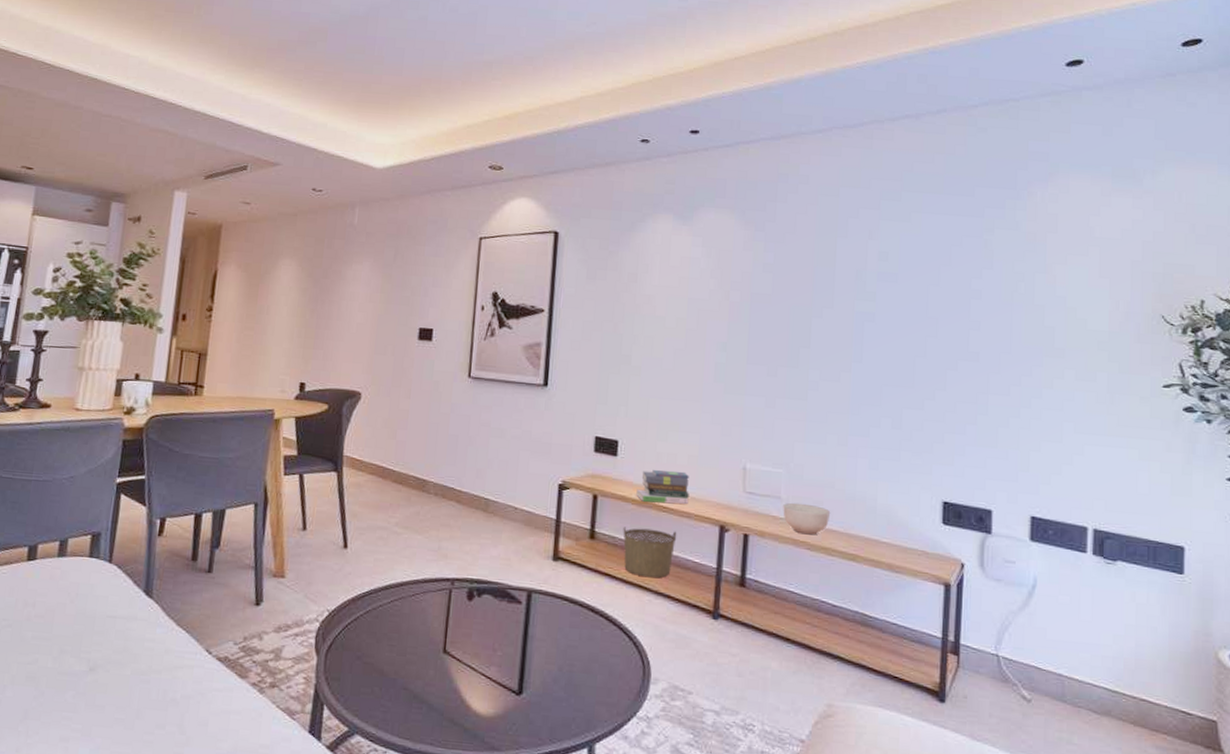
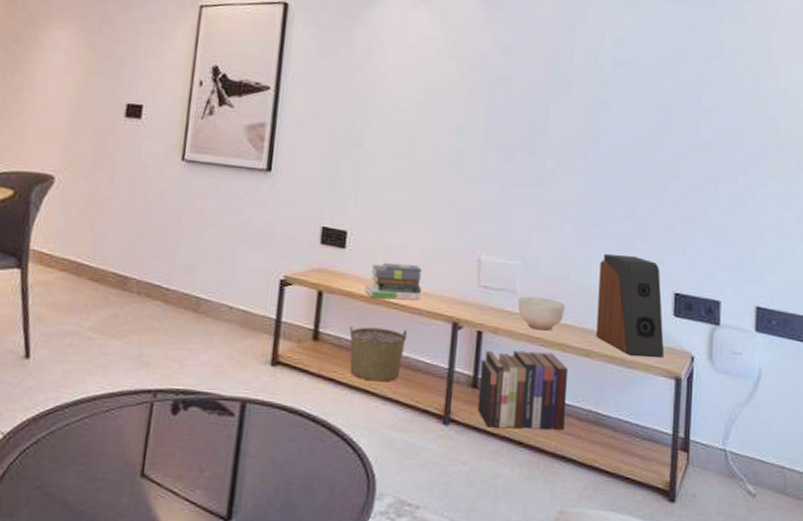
books: none [745,552,833,629] -> present [477,350,568,430]
speaker: none [862,462,933,564] -> present [596,253,665,357]

